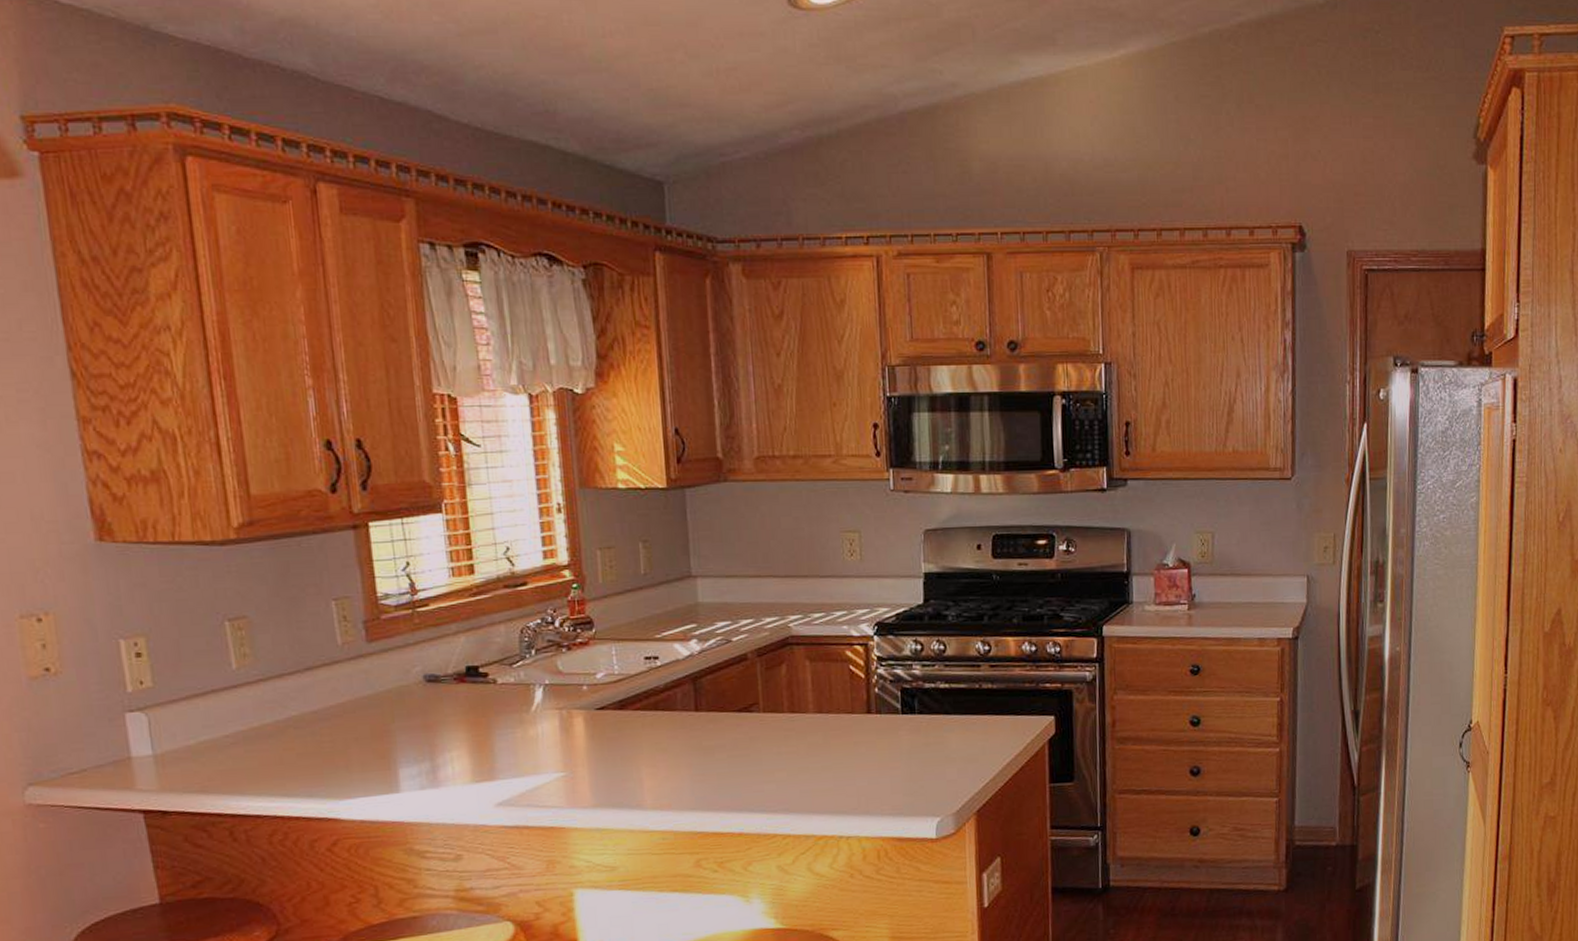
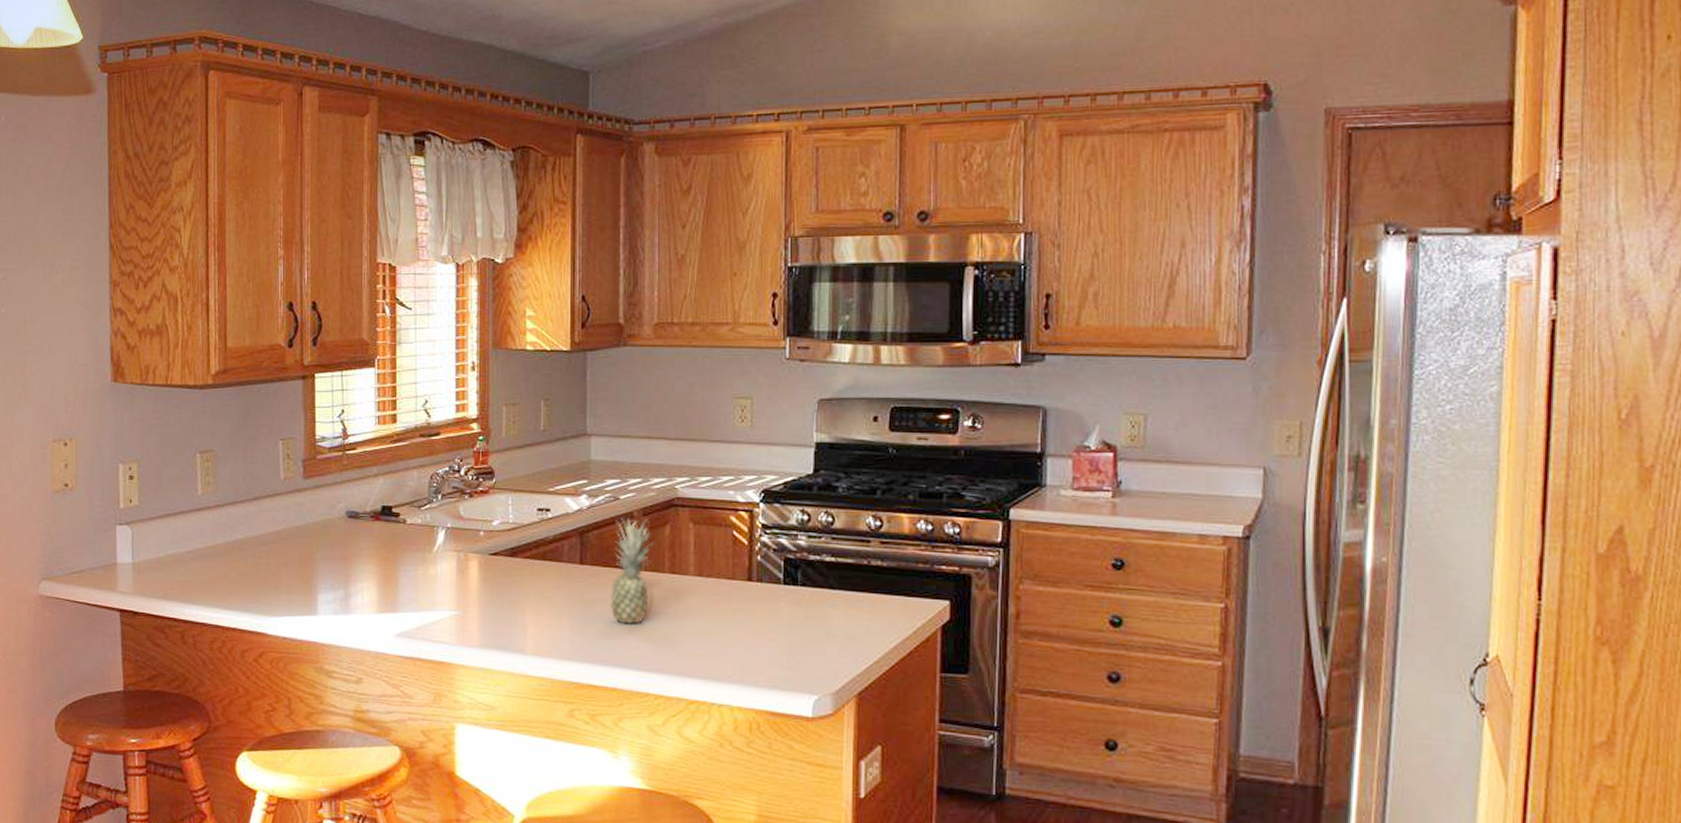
fruit: none [730,660,770,768] -> present [611,518,653,624]

